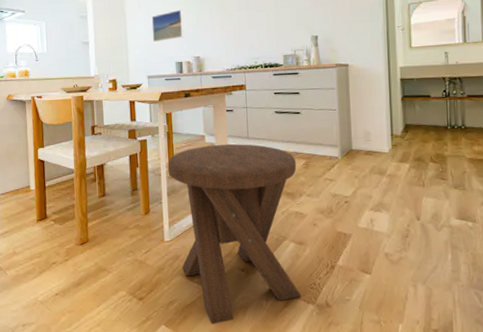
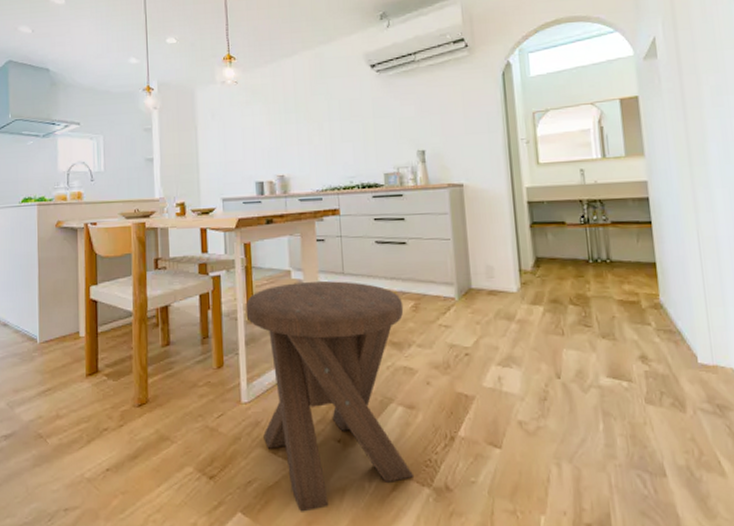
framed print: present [151,9,184,42] -> none [227,120,266,158]

